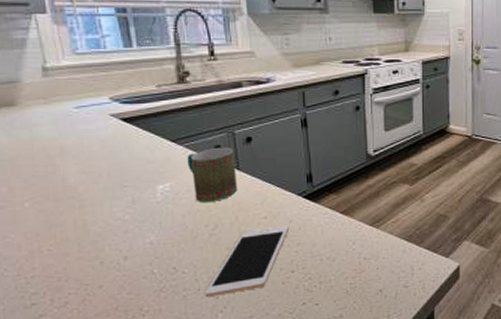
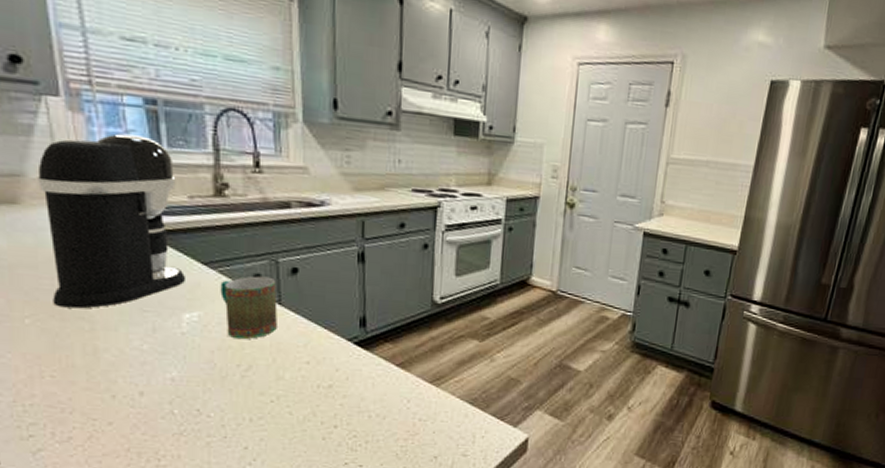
coffee maker: none [31,39,157,190] -> present [37,133,185,309]
cell phone: present [205,224,290,297] -> none [232,373,336,446]

